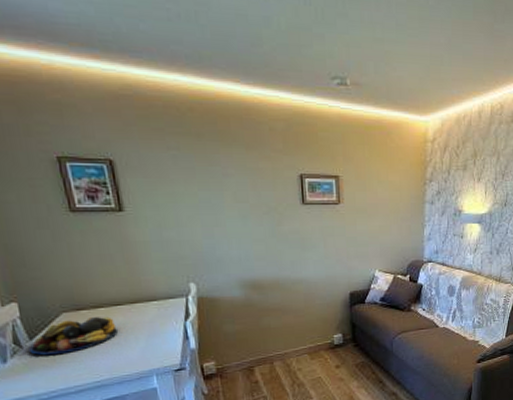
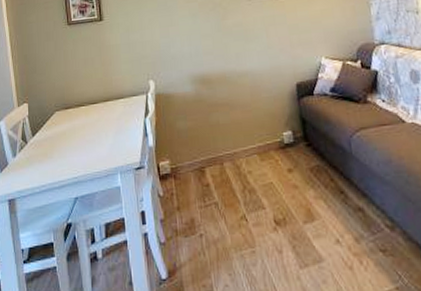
fruit bowl: present [29,317,119,356] -> none [31,114,94,151]

